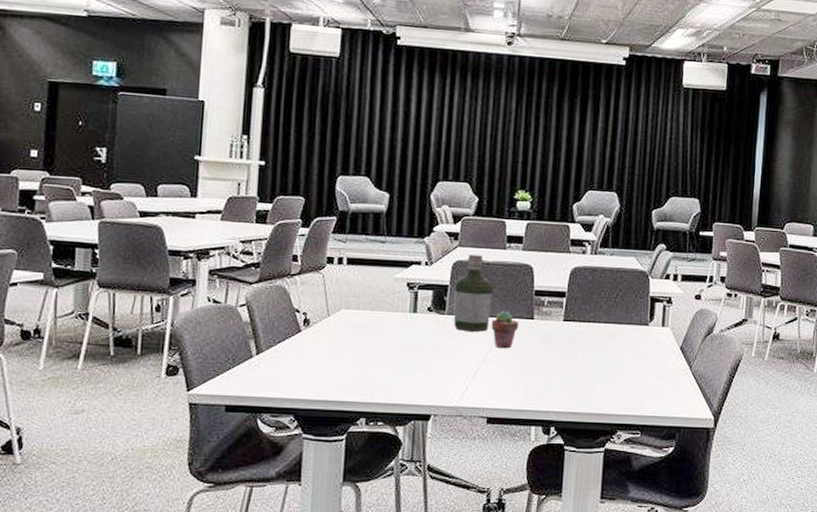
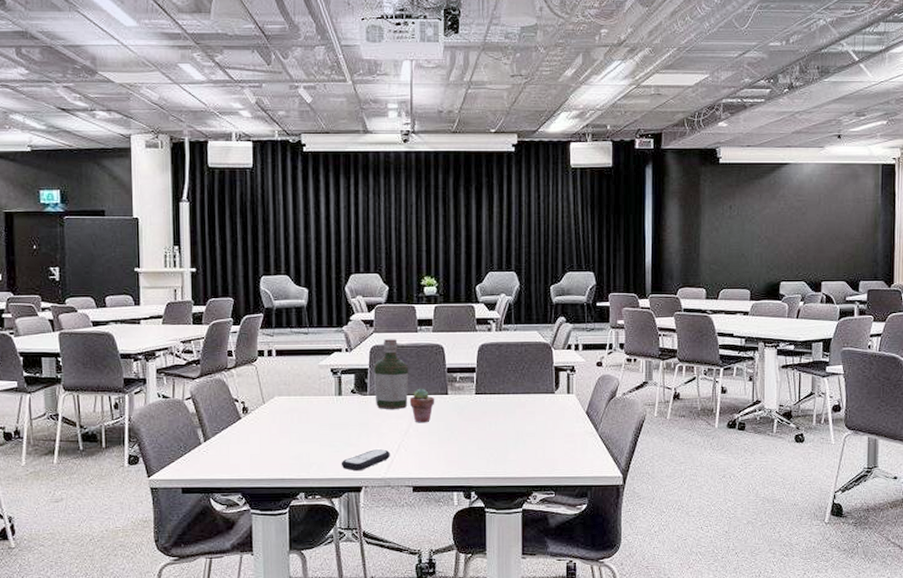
remote control: none [409,374,465,397] -> present [341,449,390,470]

